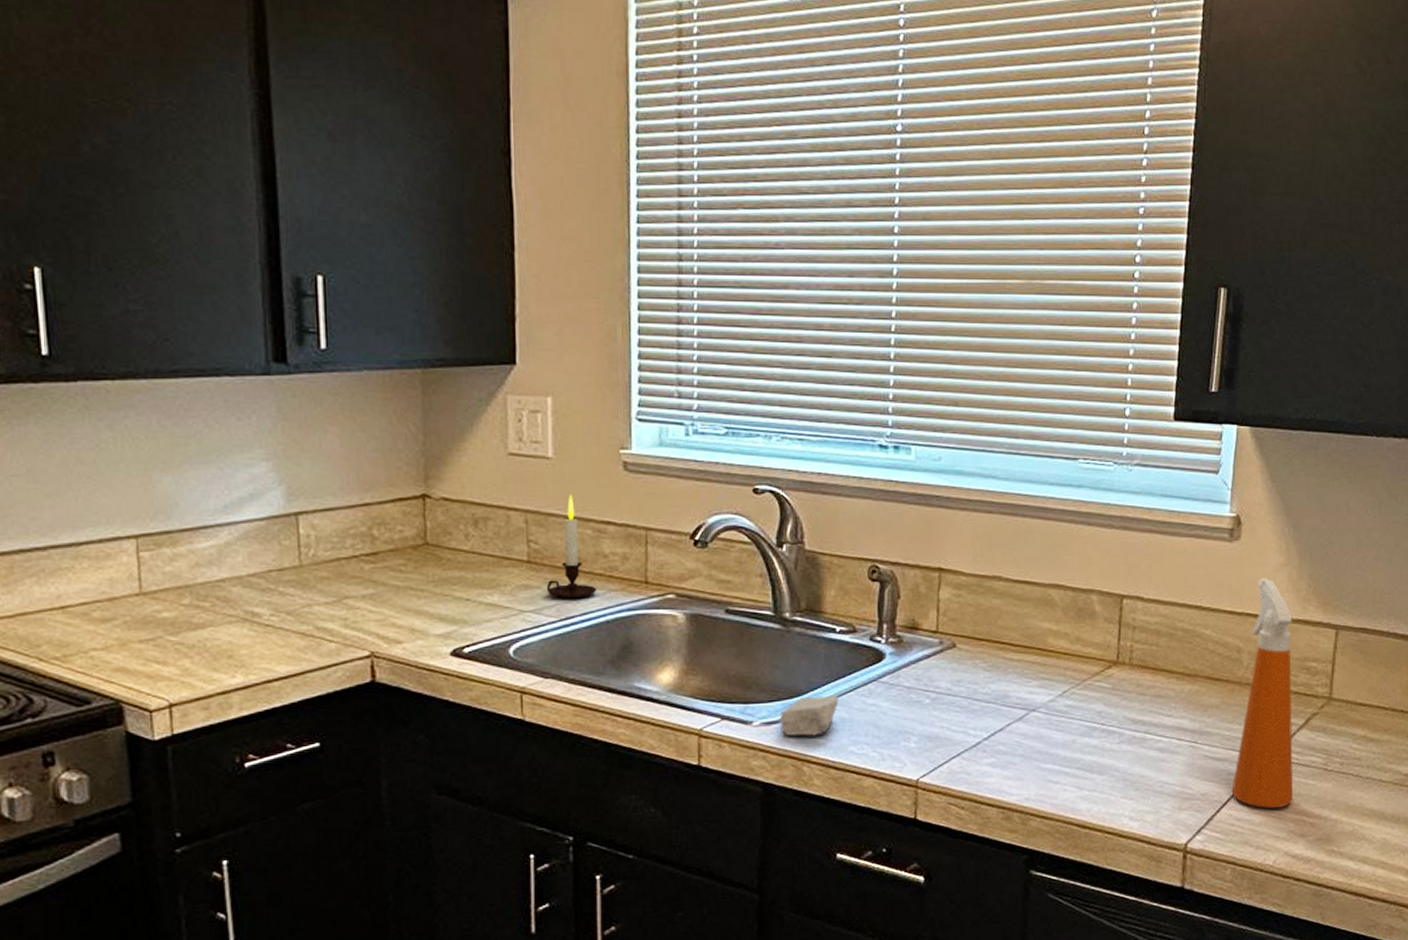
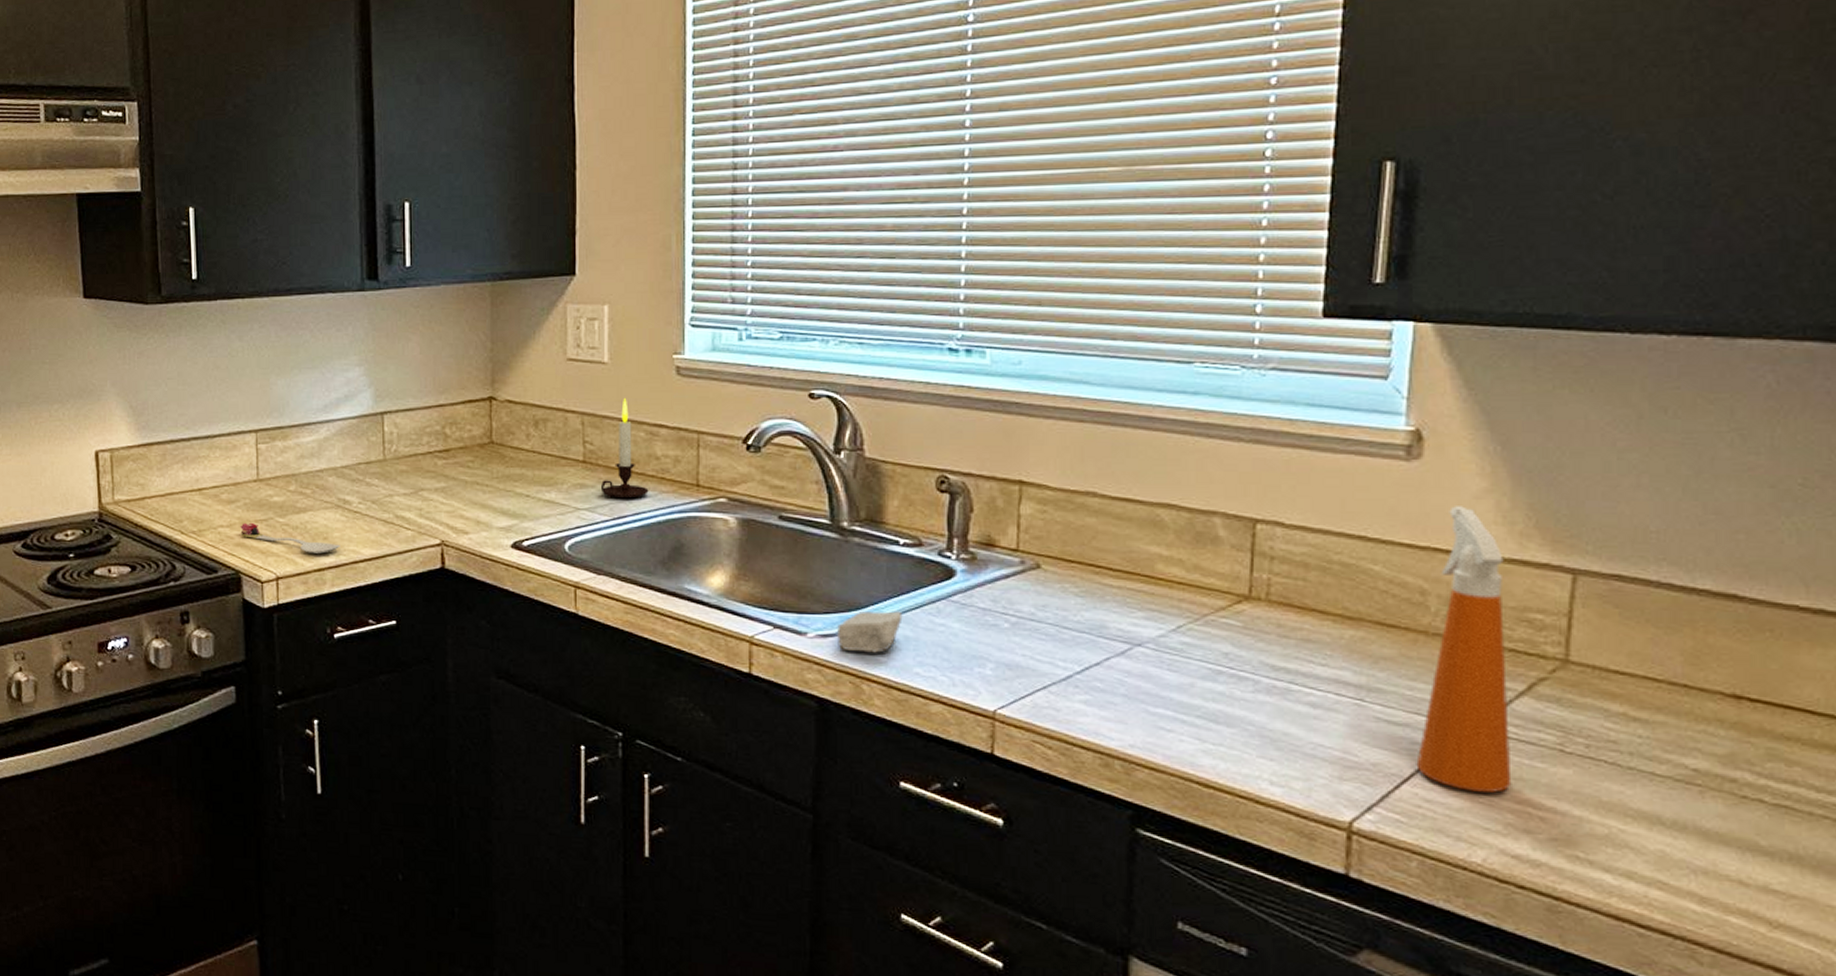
spoon: none [119,643,249,675] -> present [240,522,340,554]

